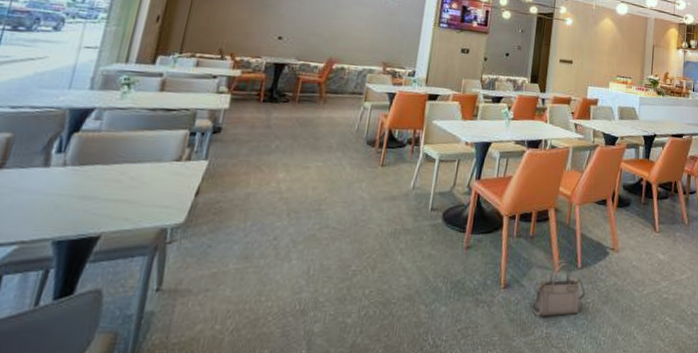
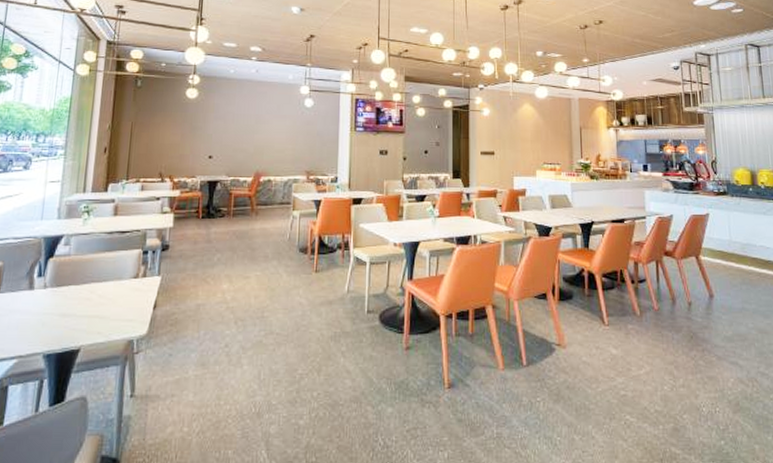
handbag: present [530,259,586,317] -> none [478,357,534,417]

